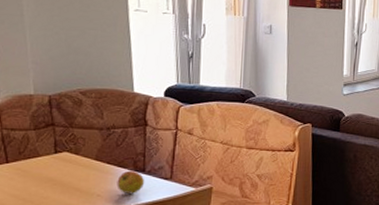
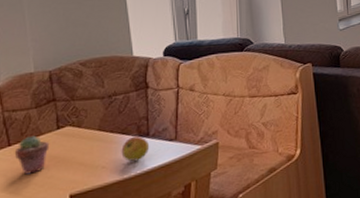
potted succulent: none [12,156,47,192] -> present [14,135,50,175]

